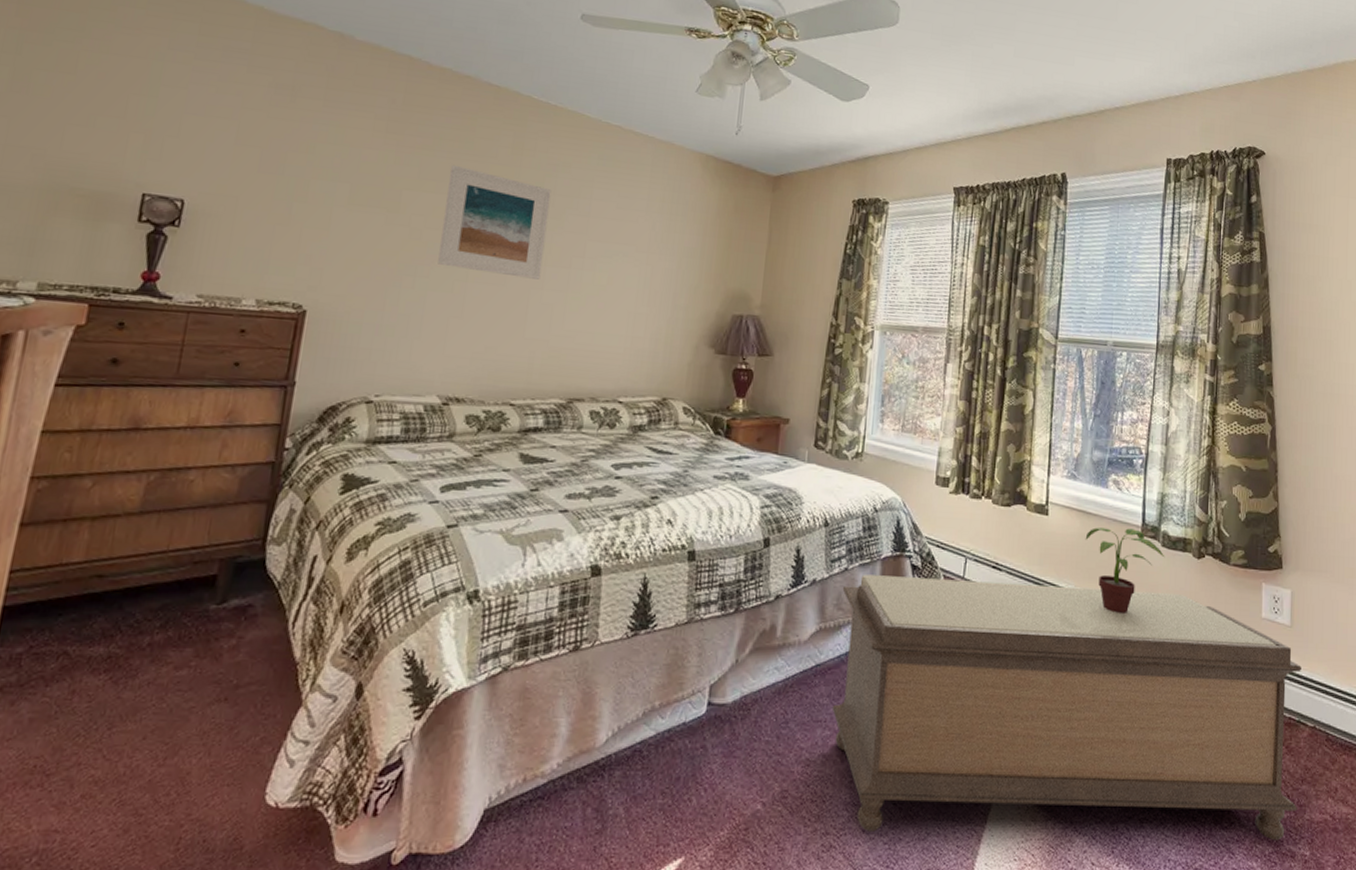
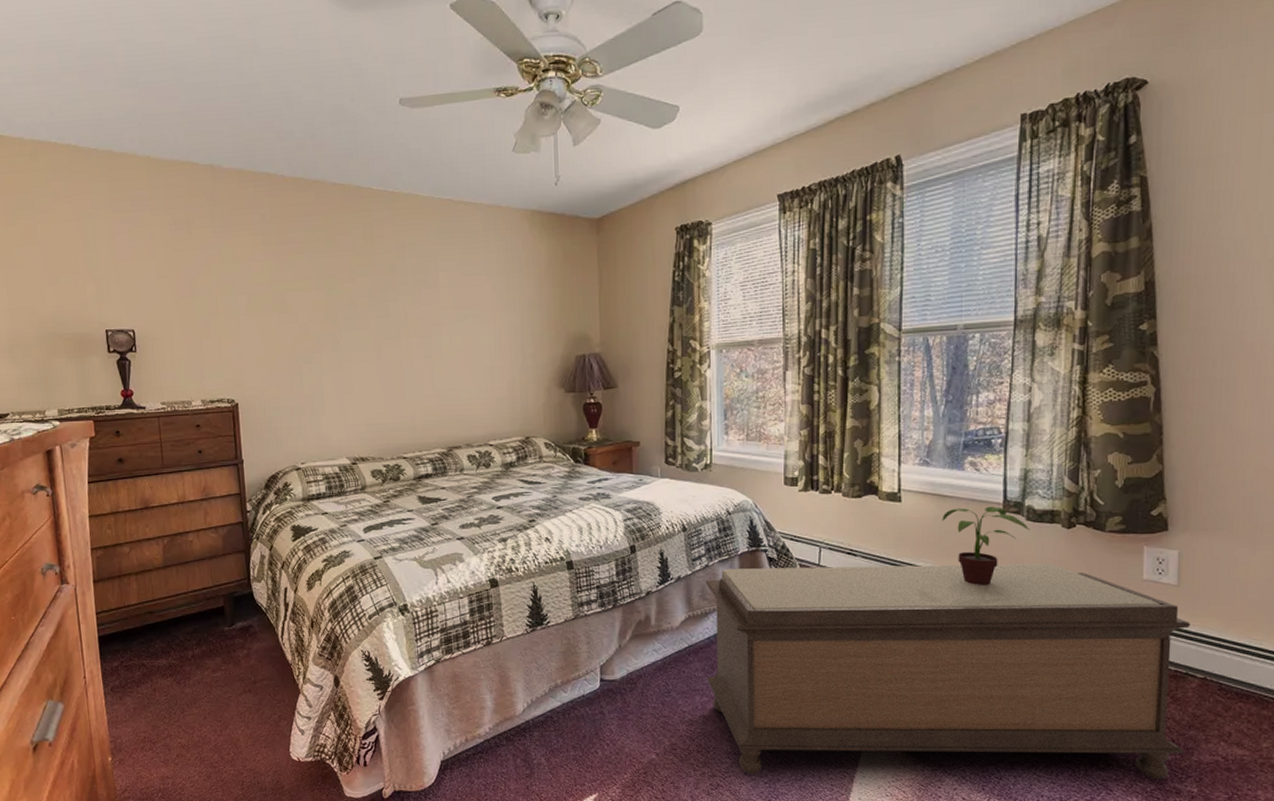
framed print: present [438,164,552,280] -> none [319,262,408,351]

